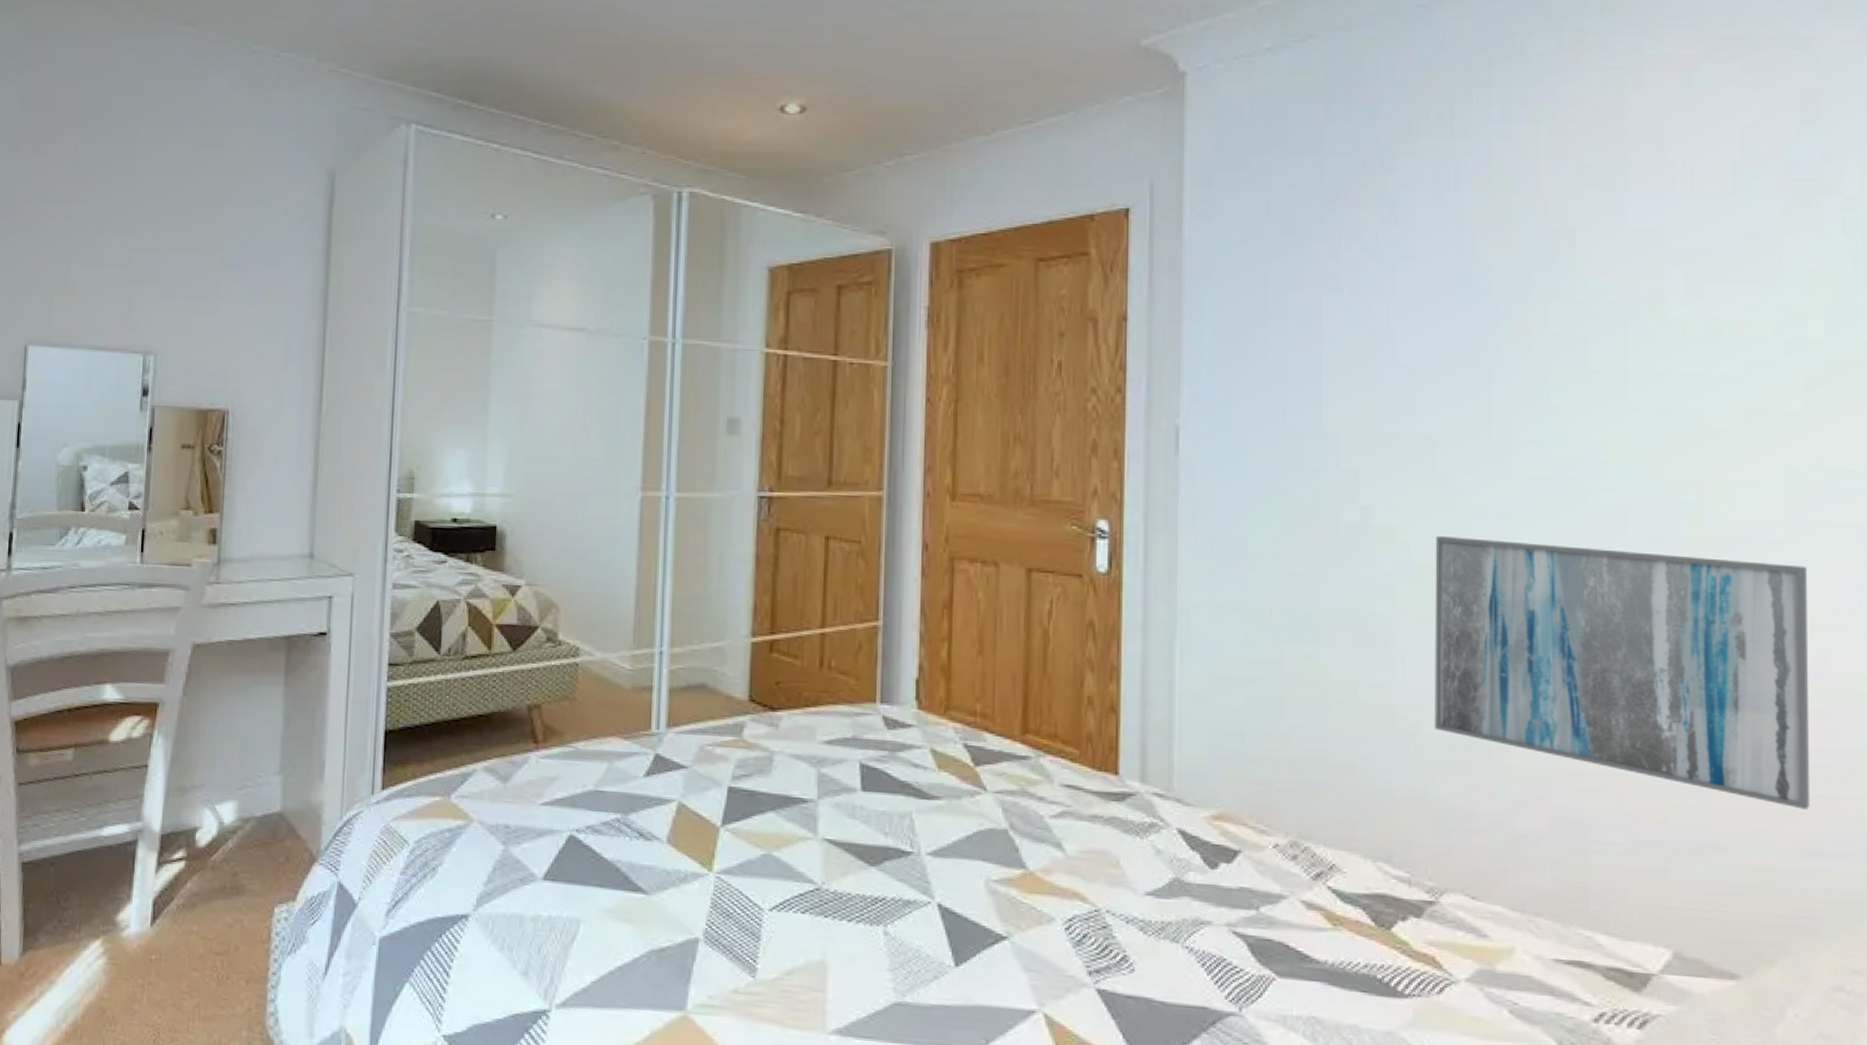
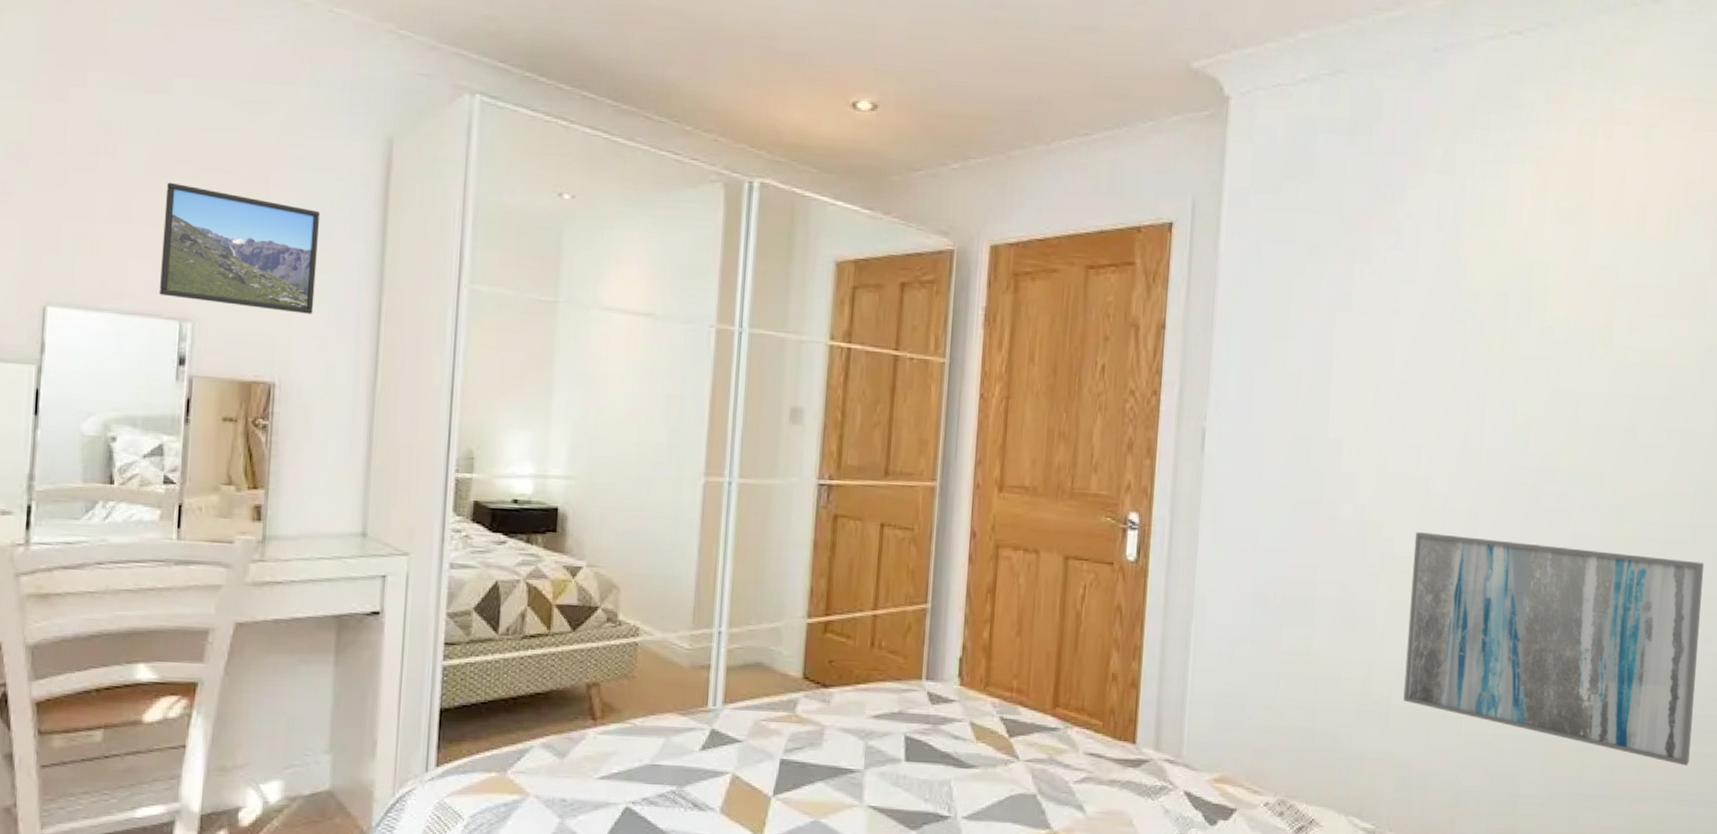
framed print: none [125,224,270,343] -> present [158,182,321,314]

